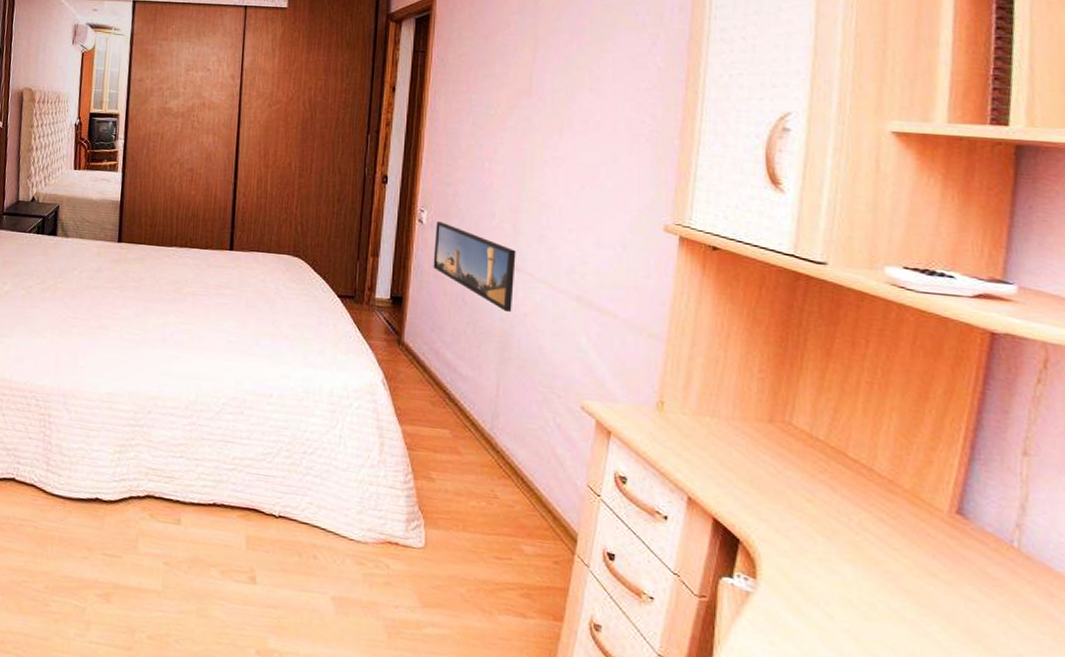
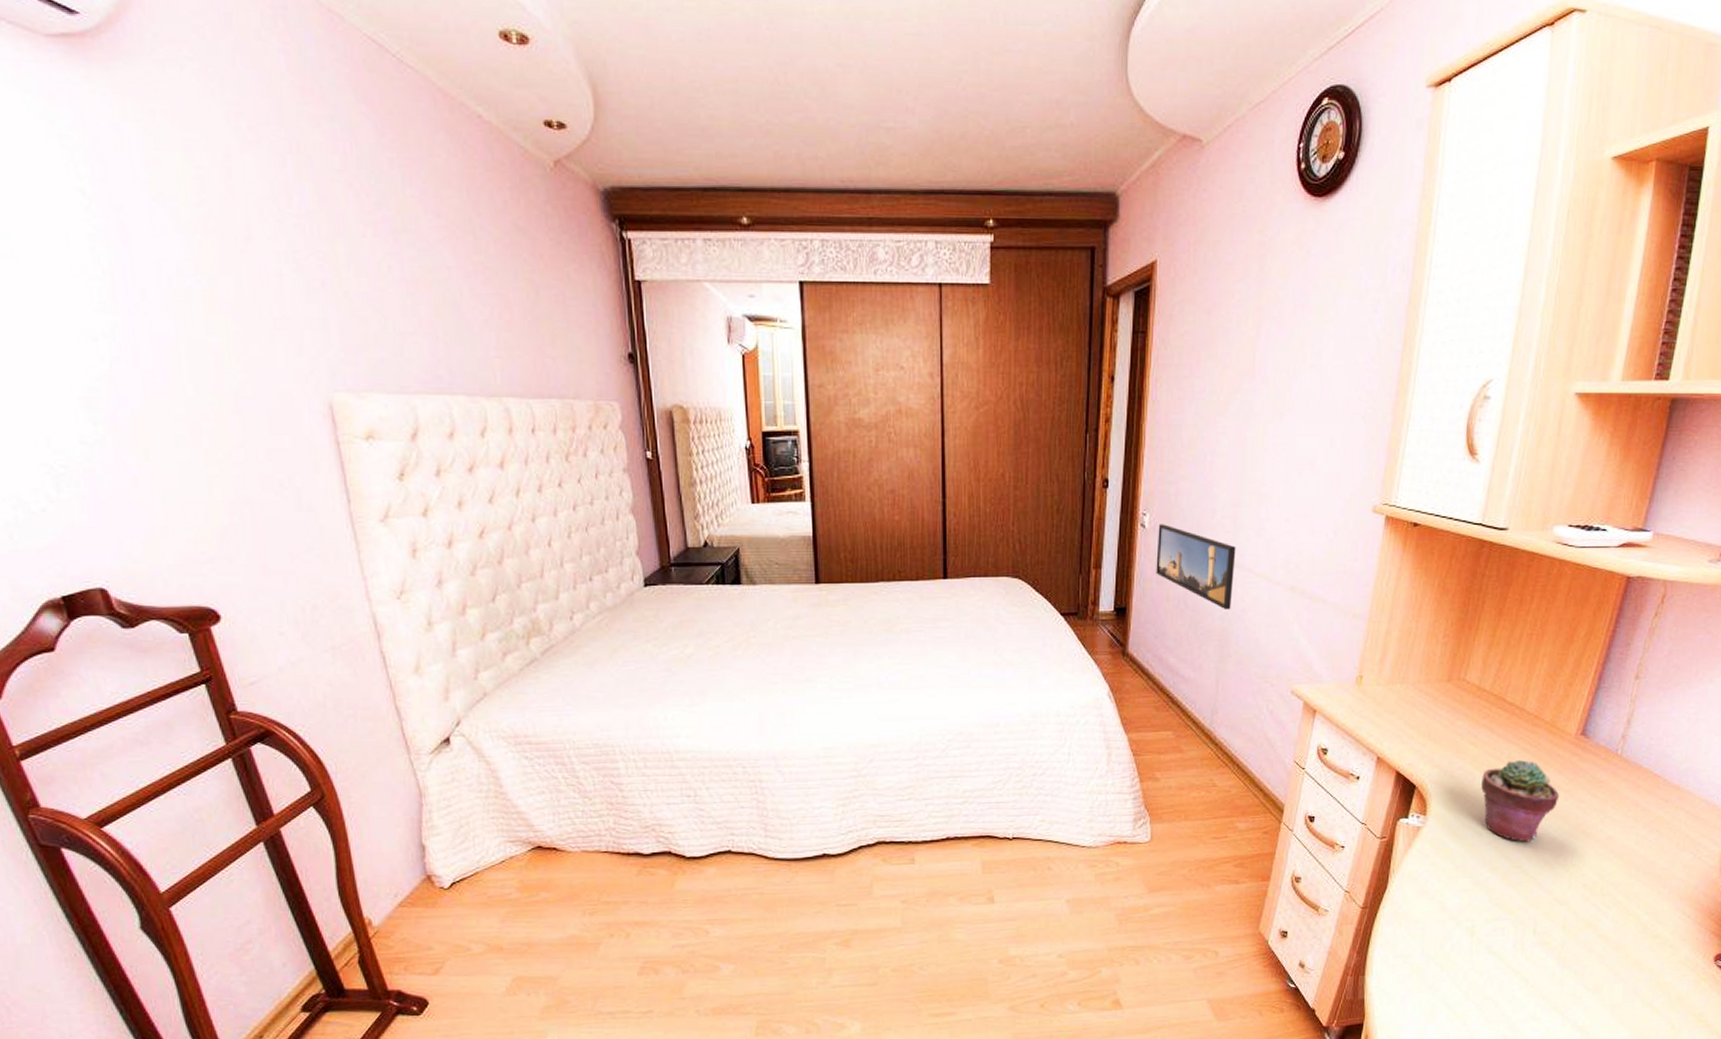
potted succulent: none [826,530,938,641] -> present [1481,759,1560,842]

